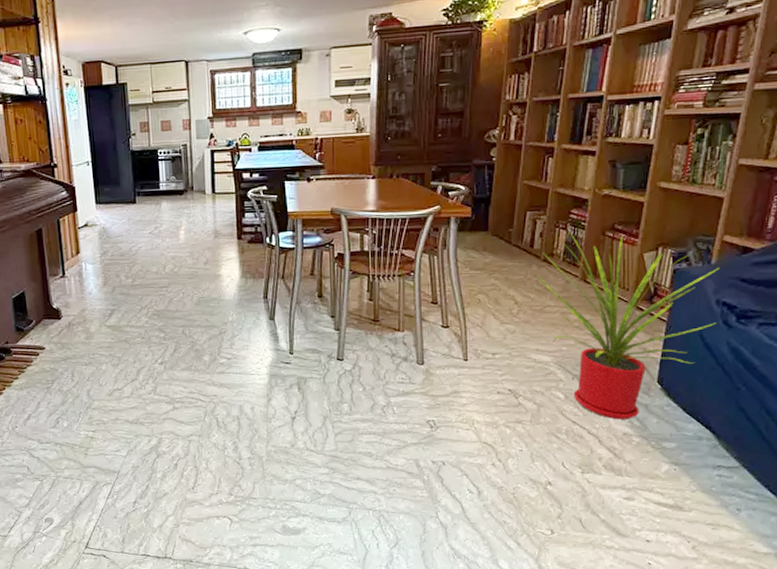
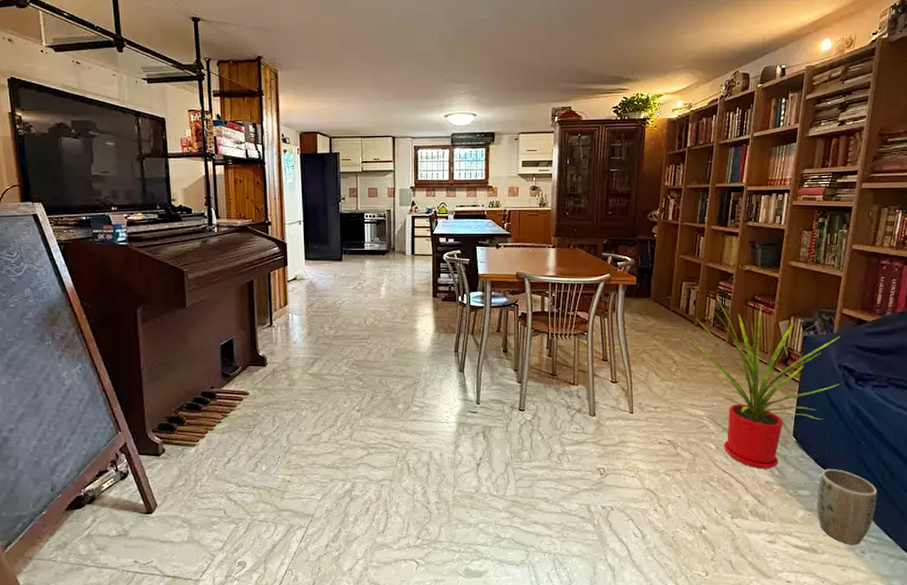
plant pot: none [684,418,760,502] -> present [817,468,878,546]

